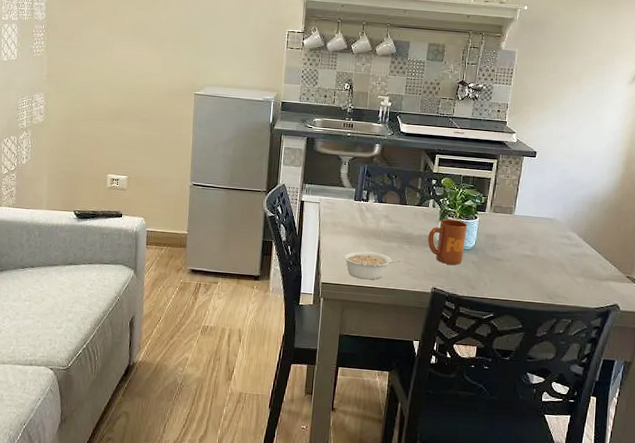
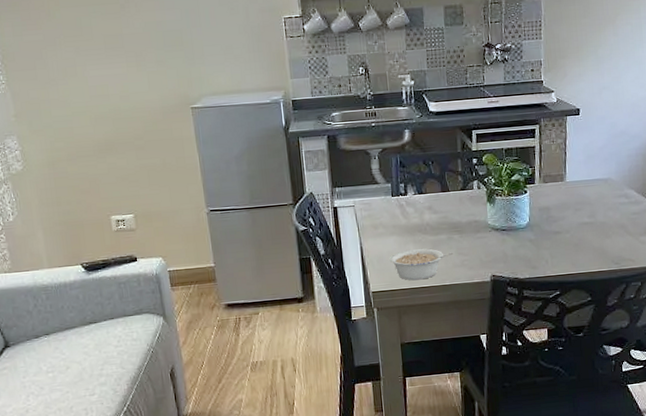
mug: present [427,219,468,265] -> none [477,198,519,248]

